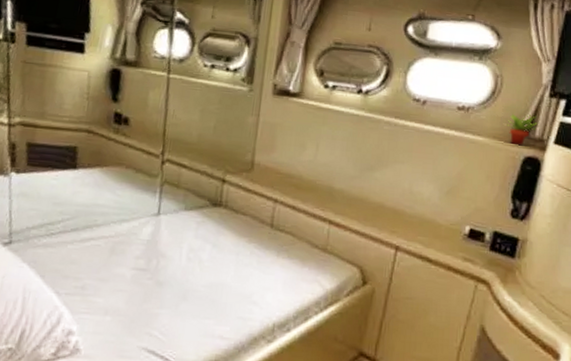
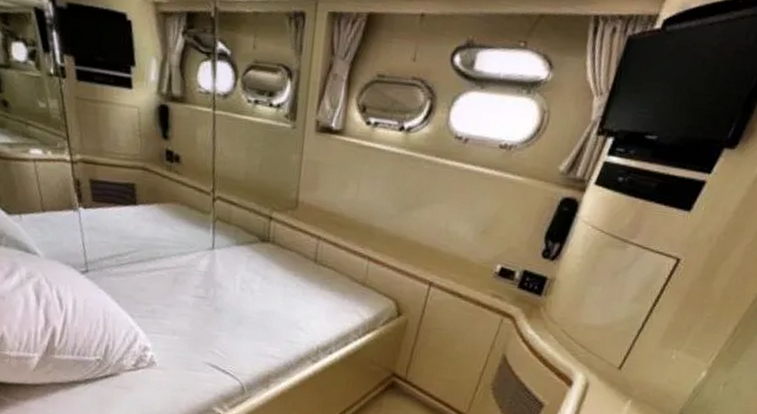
succulent plant: present [507,113,539,146] -> none [548,152,582,187]

